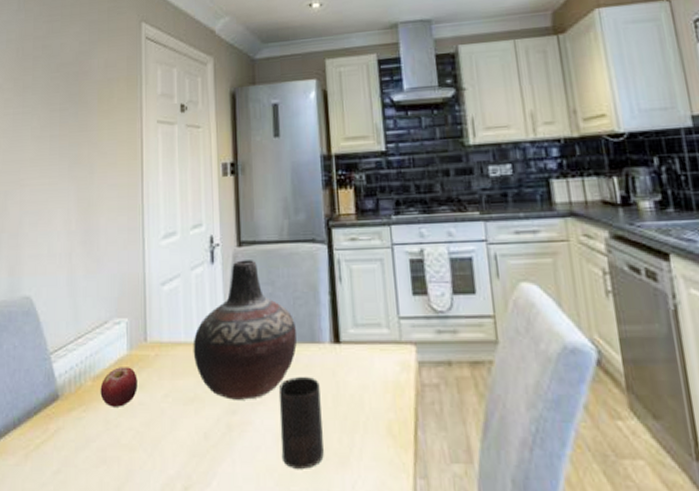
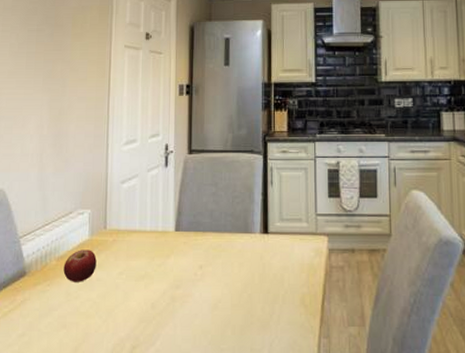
vase: present [193,260,297,400] -> none [145,165,233,277]
cup: present [278,377,324,469] -> none [215,260,249,331]

